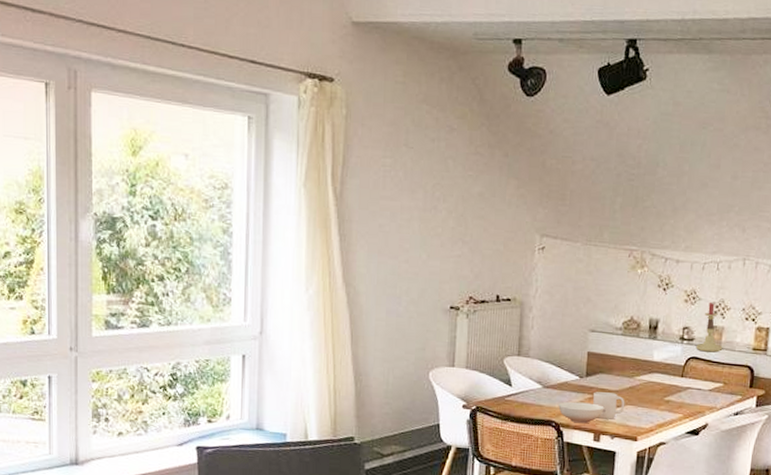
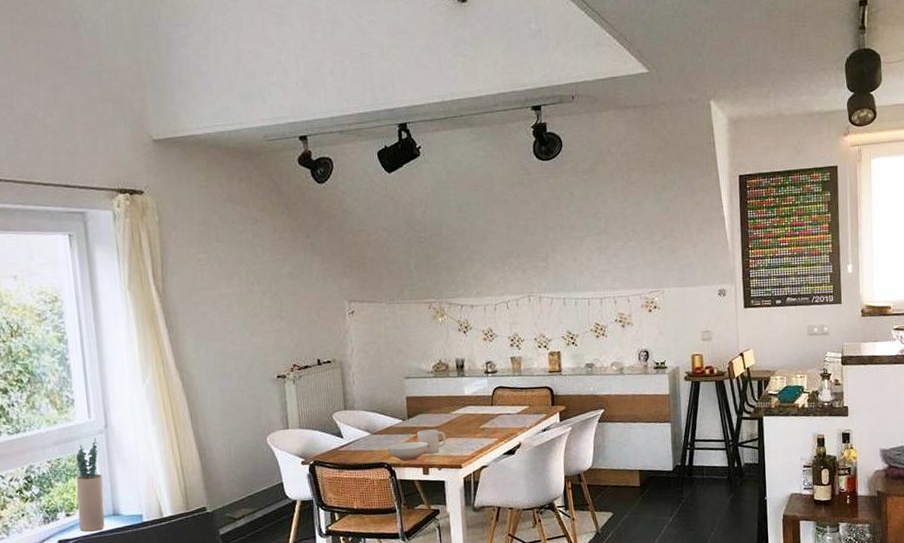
vase: none [220,343,251,443] -> present [76,437,105,532]
candlestick: present [696,301,723,353] -> none [500,336,523,381]

